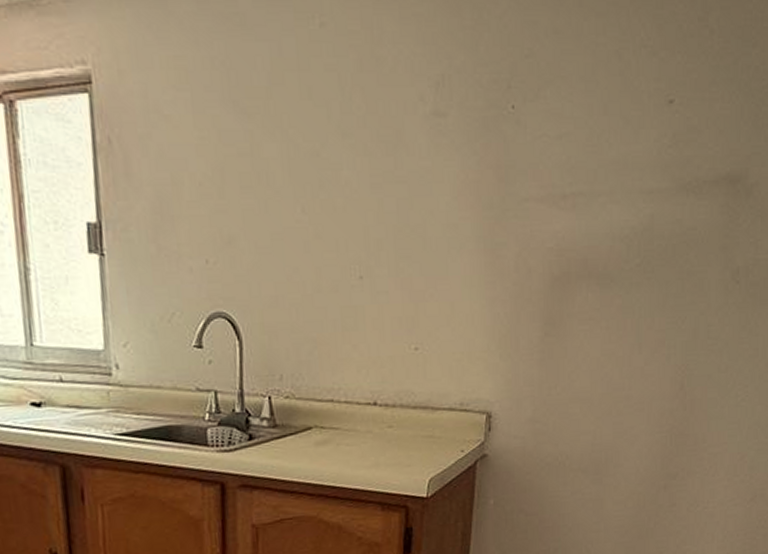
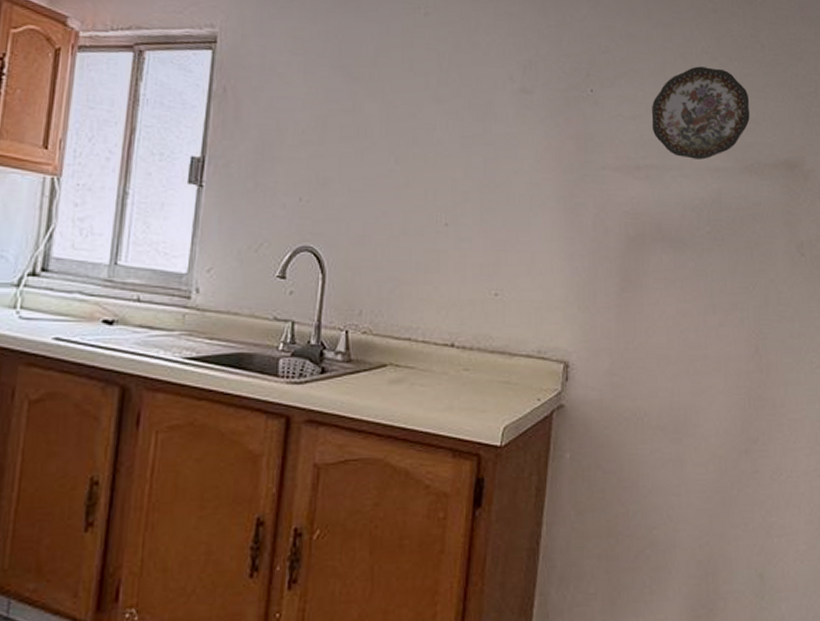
decorative plate: none [579,65,692,181] -> present [651,66,750,160]

